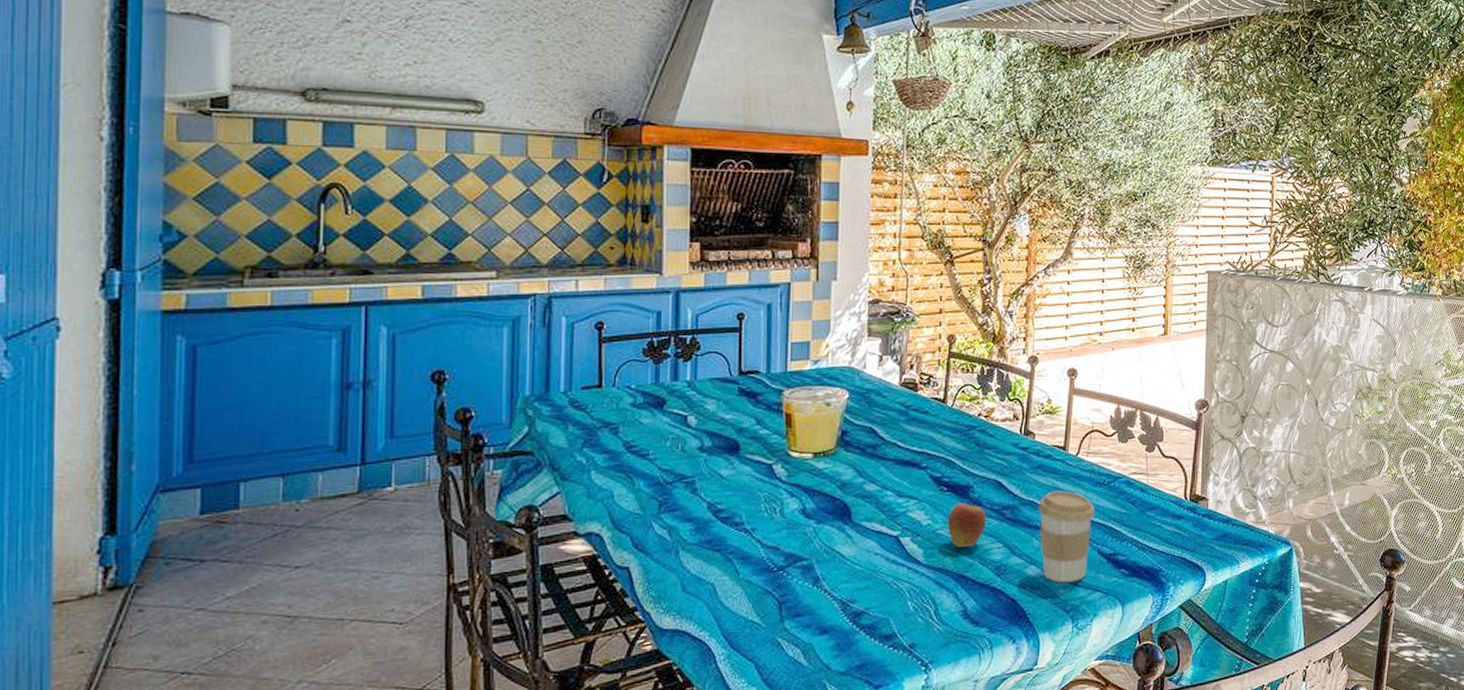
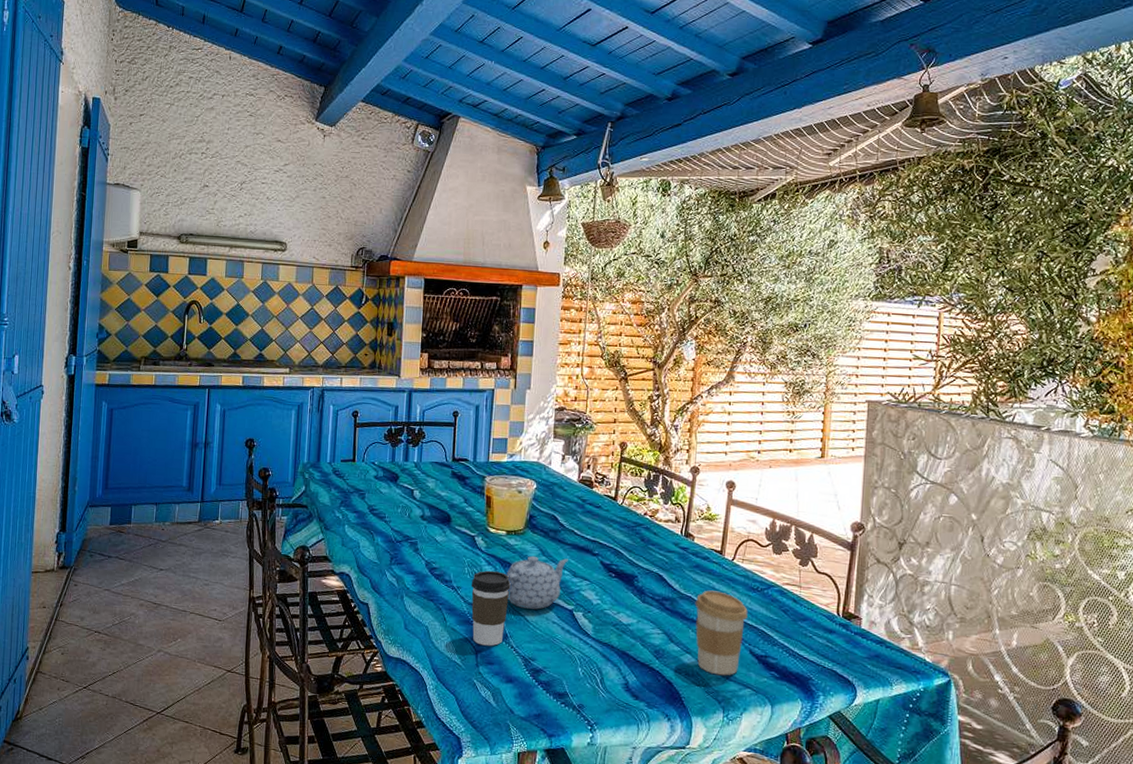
coffee cup: none [769,503,821,595] -> present [471,570,511,646]
teapot: none [815,477,891,543] -> present [506,555,568,610]
fruit: present [947,497,987,547] -> none [613,586,649,629]

